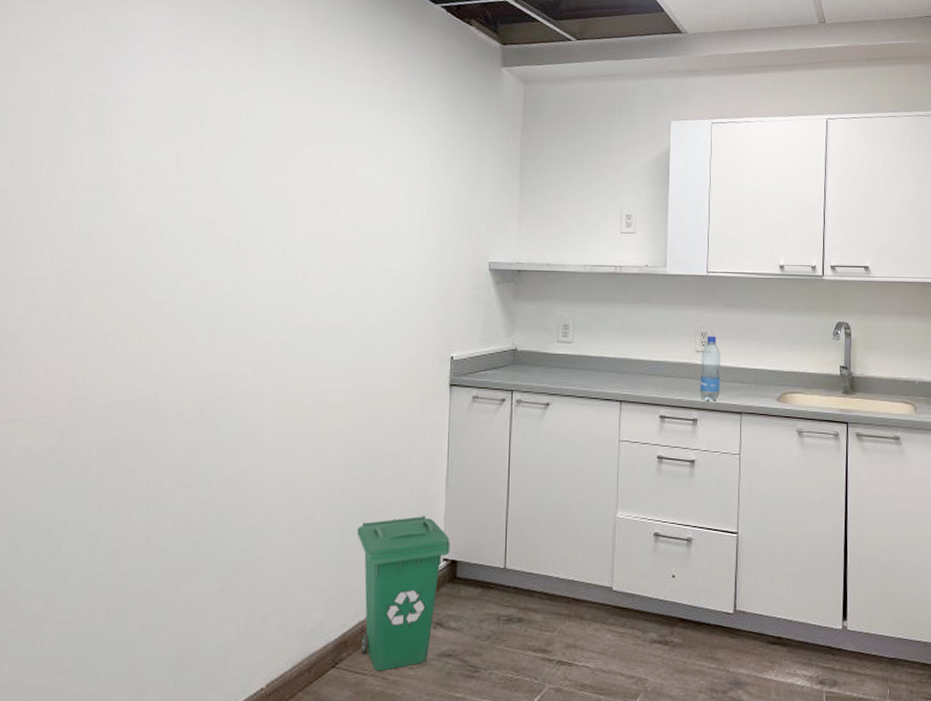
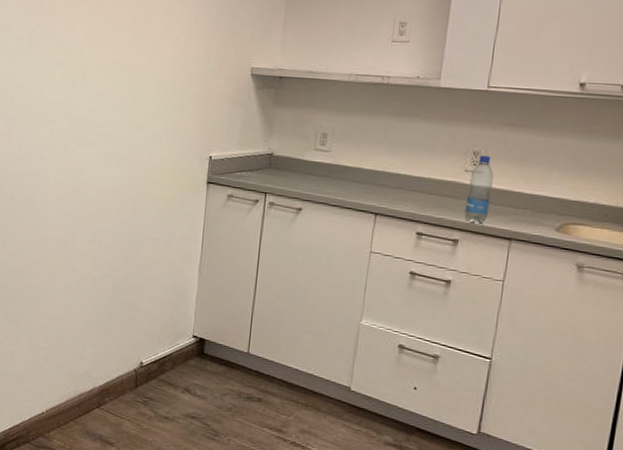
recycling bin: present [357,515,450,672] -> none [120,293,200,419]

